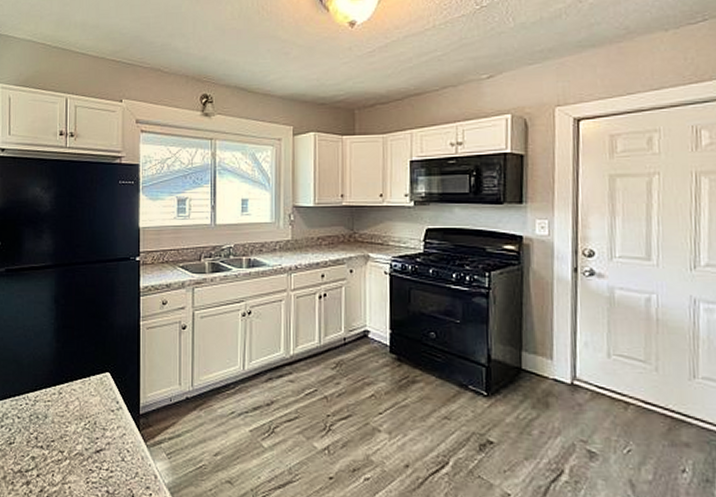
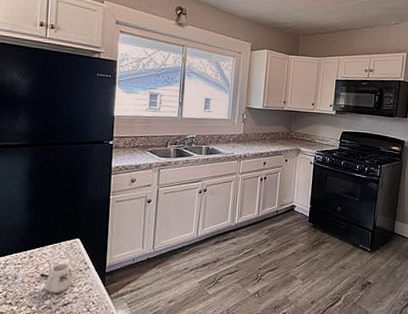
mug: none [70,400,105,437] -> present [40,262,73,293]

